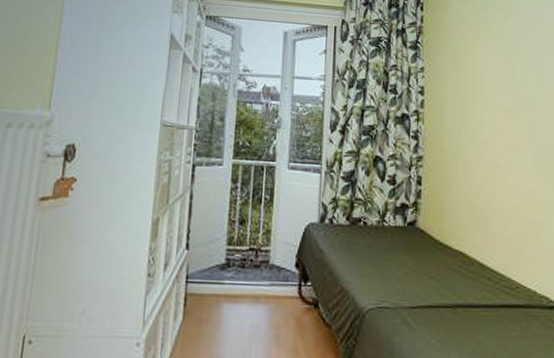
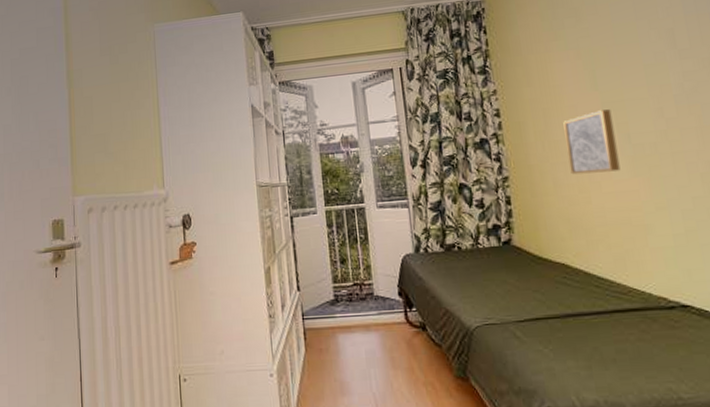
wall art: none [480,105,524,167] -> present [563,109,621,175]

